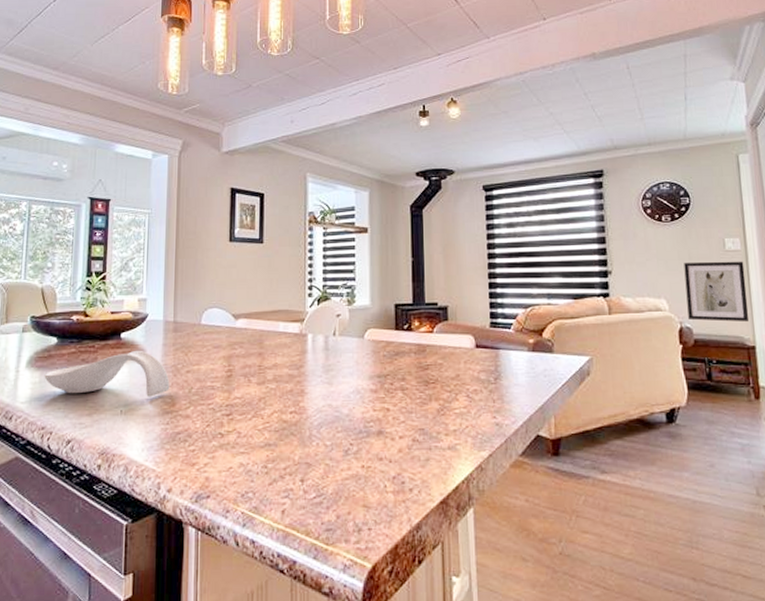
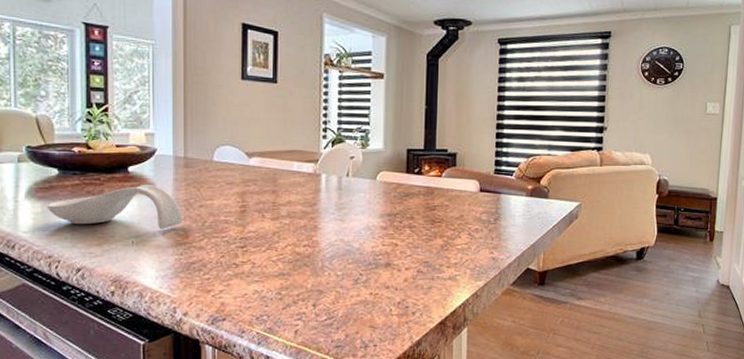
wall art: present [684,261,750,322] -> none [666,122,720,177]

